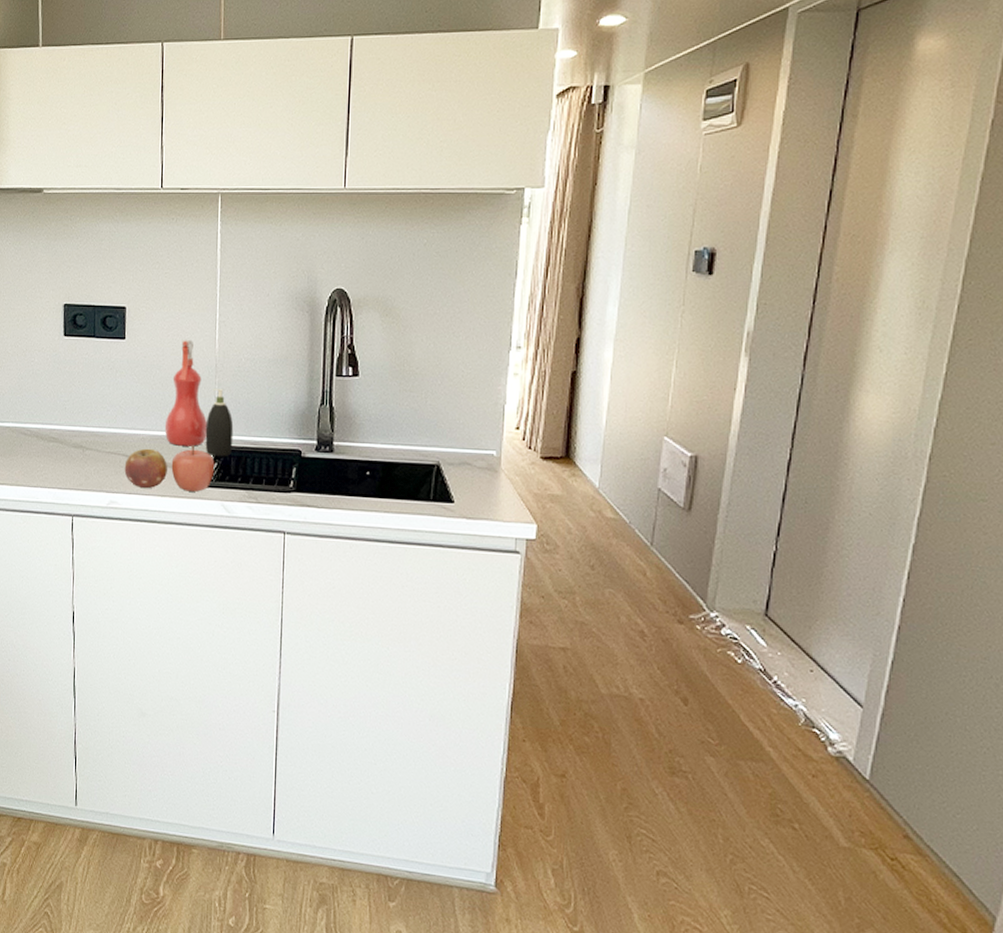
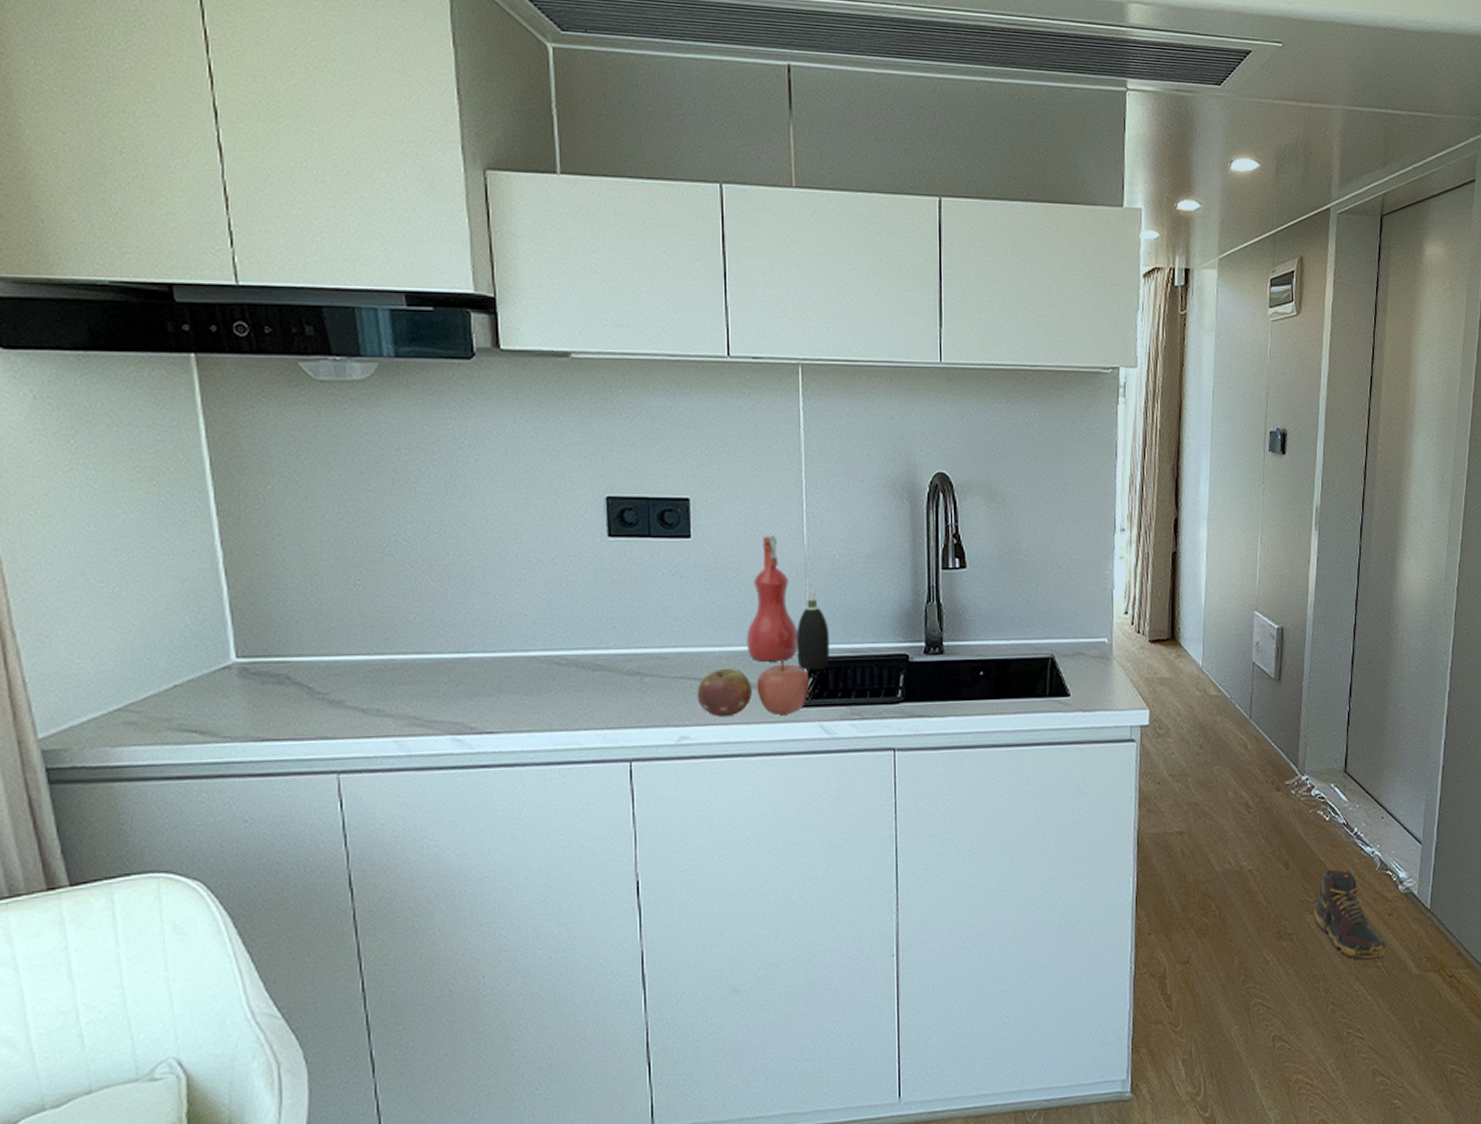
shoe: none [716,714,806,821] -> present [1314,869,1386,961]

